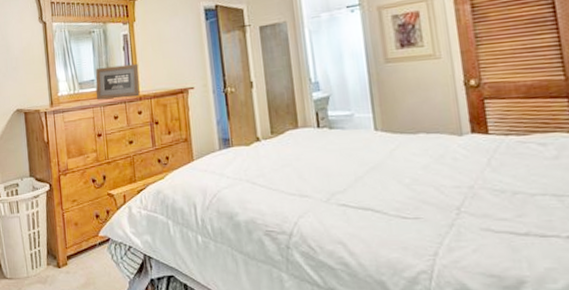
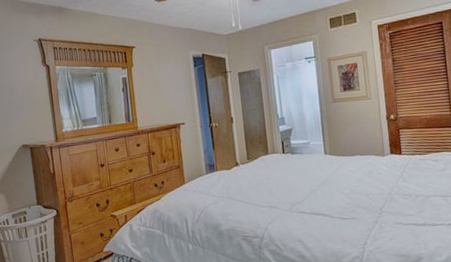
picture frame: present [95,63,140,100] -> none [97,103,138,135]

